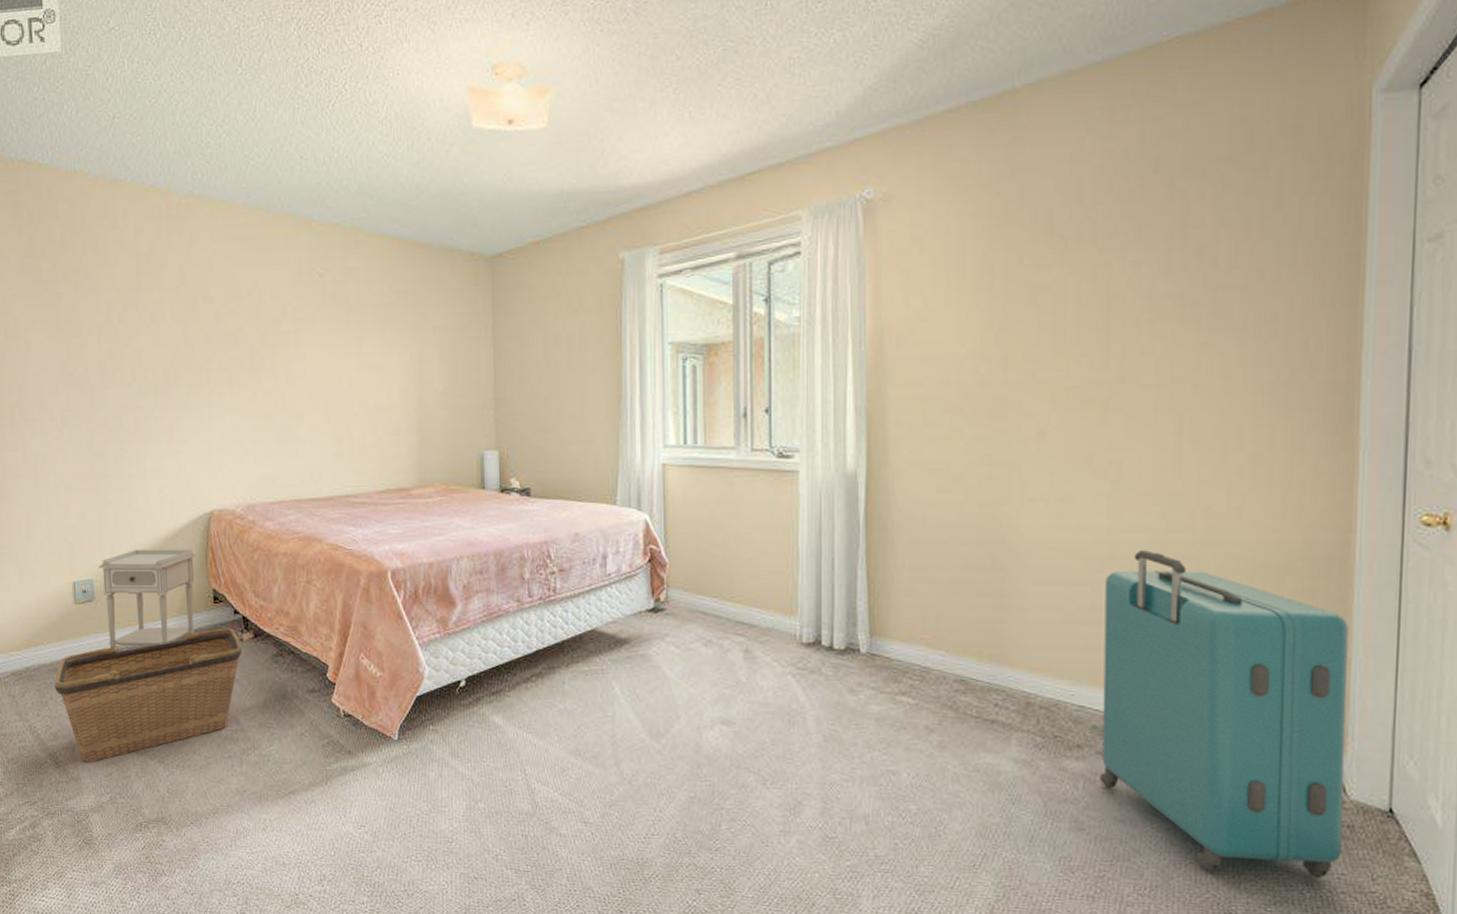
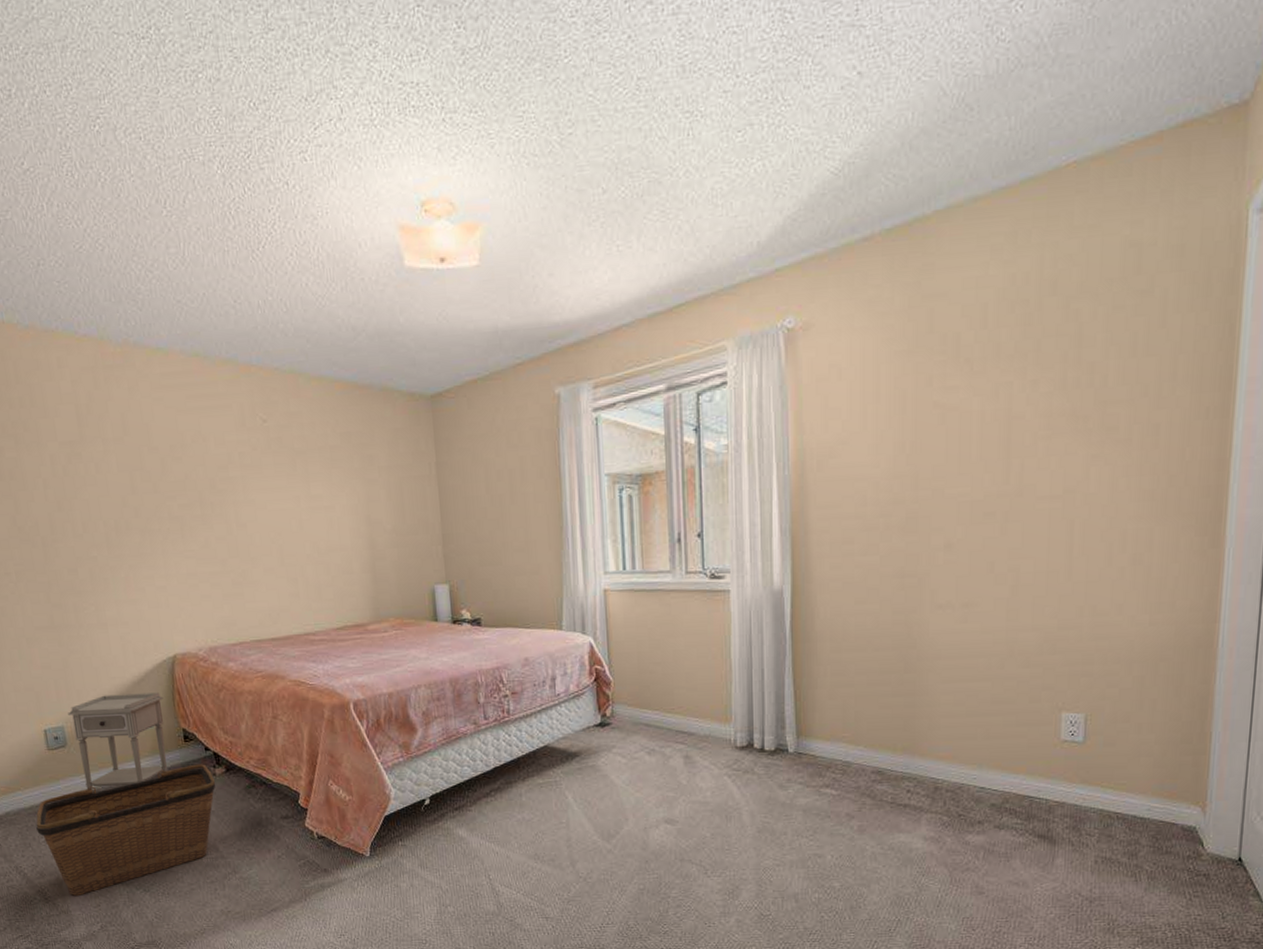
suitcase: present [1100,550,1349,879] -> none [997,647,1211,922]

